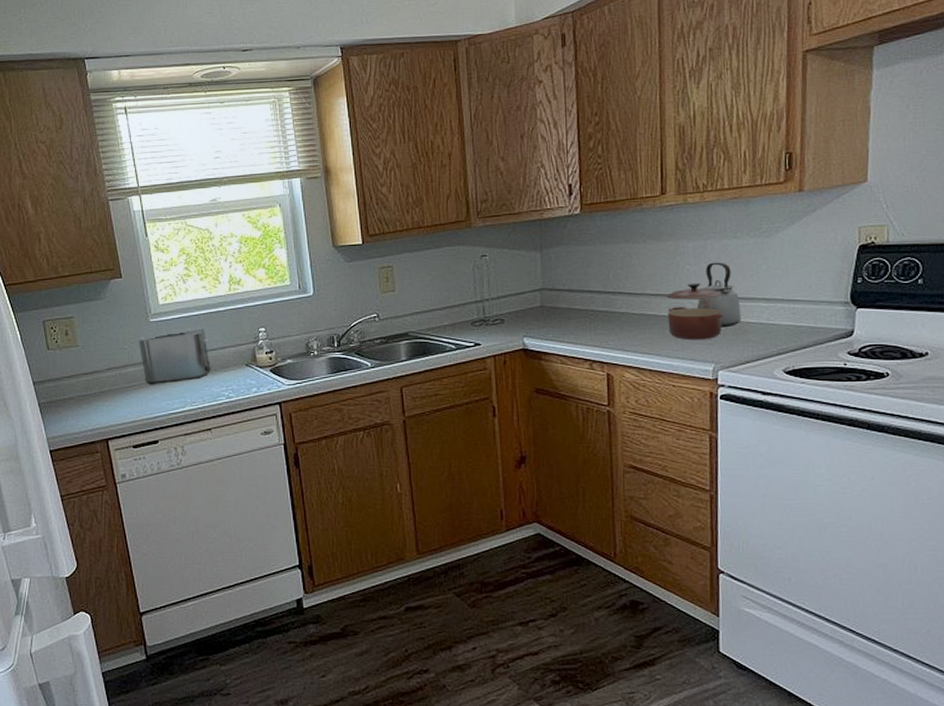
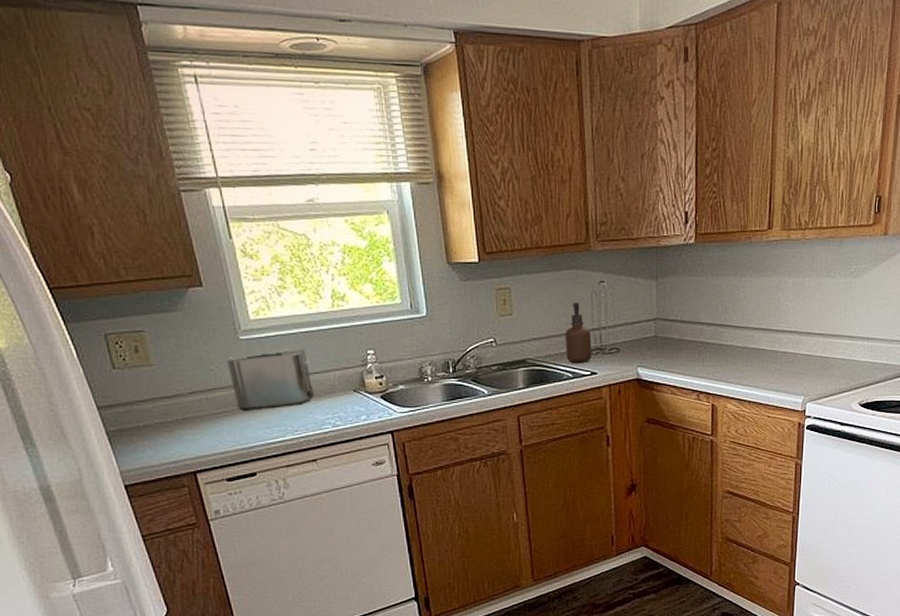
soap dispenser: none [447,277,475,335] -> present [565,302,592,363]
saucepan: present [667,282,724,341] -> none [767,318,816,374]
kettle: present [696,262,742,328] -> none [792,299,829,363]

